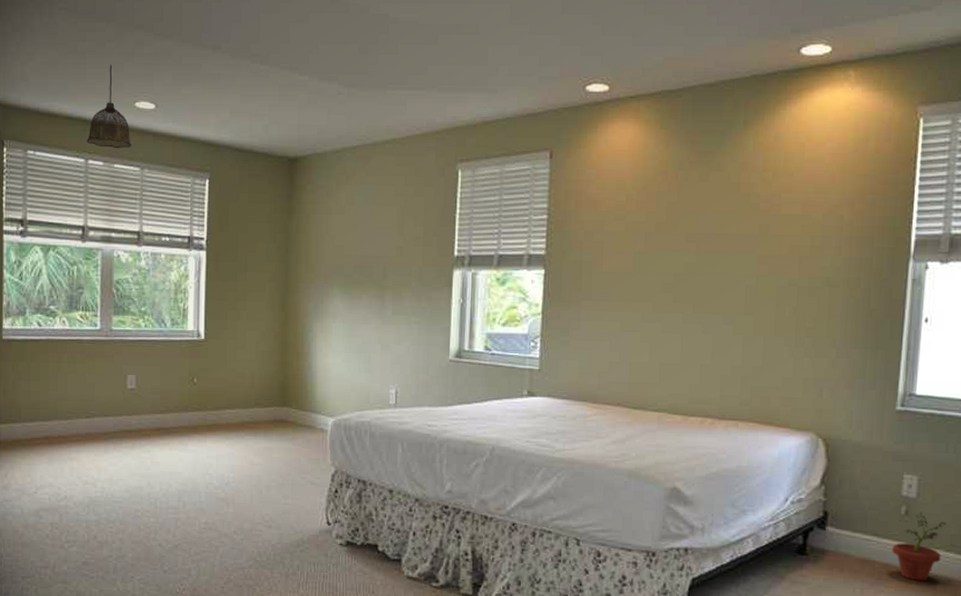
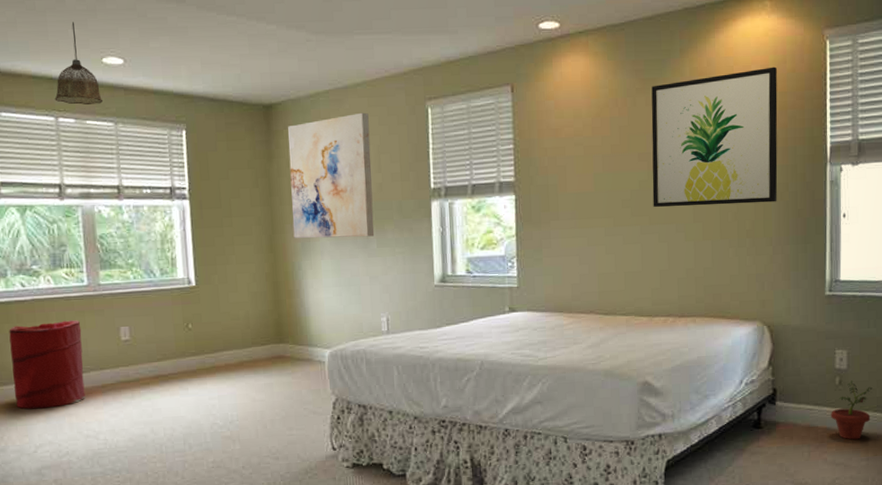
laundry hamper: none [21,363,90,450] -> present [9,320,86,410]
wall art: none [307,171,395,303] -> present [288,112,375,239]
wall art: none [699,145,857,299] -> present [651,66,778,207]

